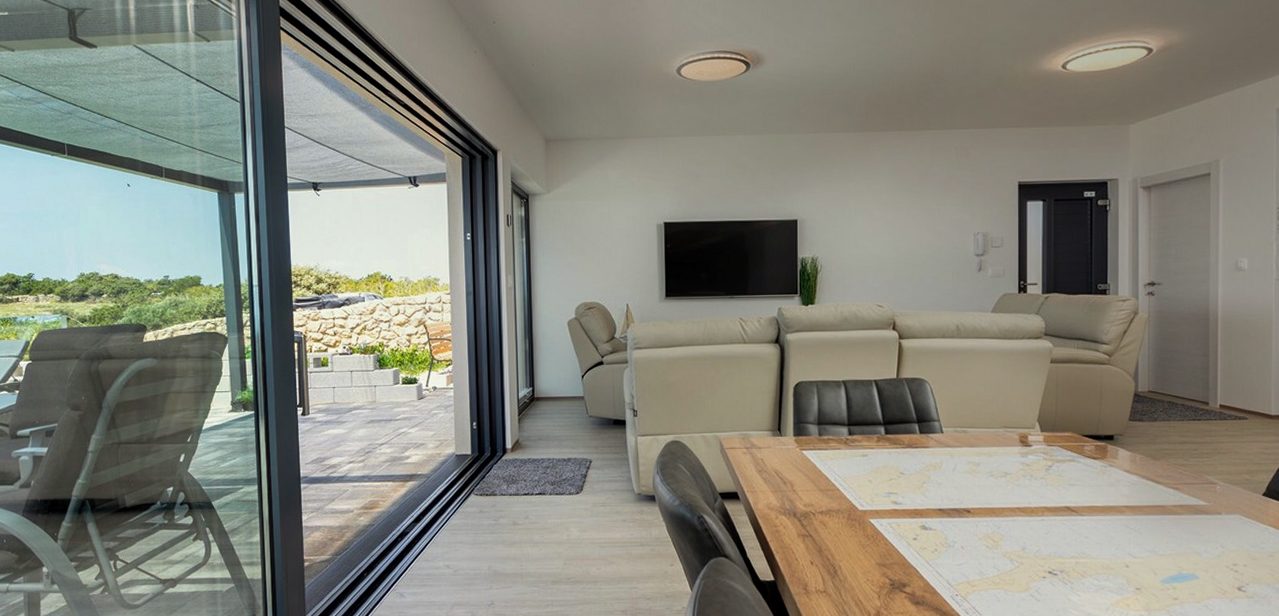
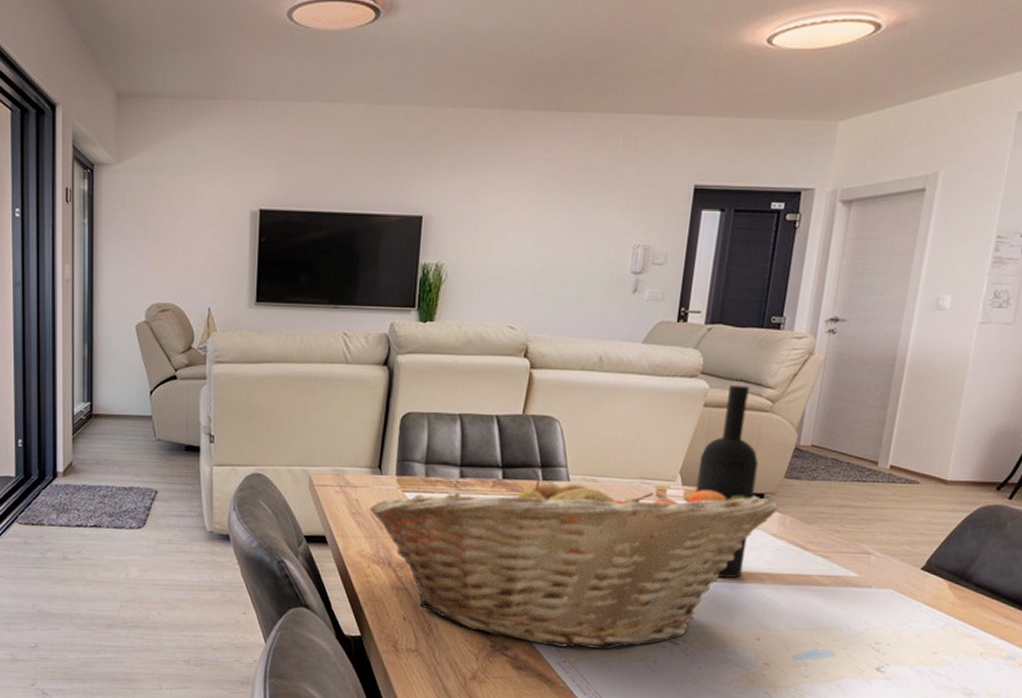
fruit basket: none [773,425,1128,583] -> present [369,469,779,650]
wine bottle: none [1053,343,1105,512] -> present [695,384,759,578]

